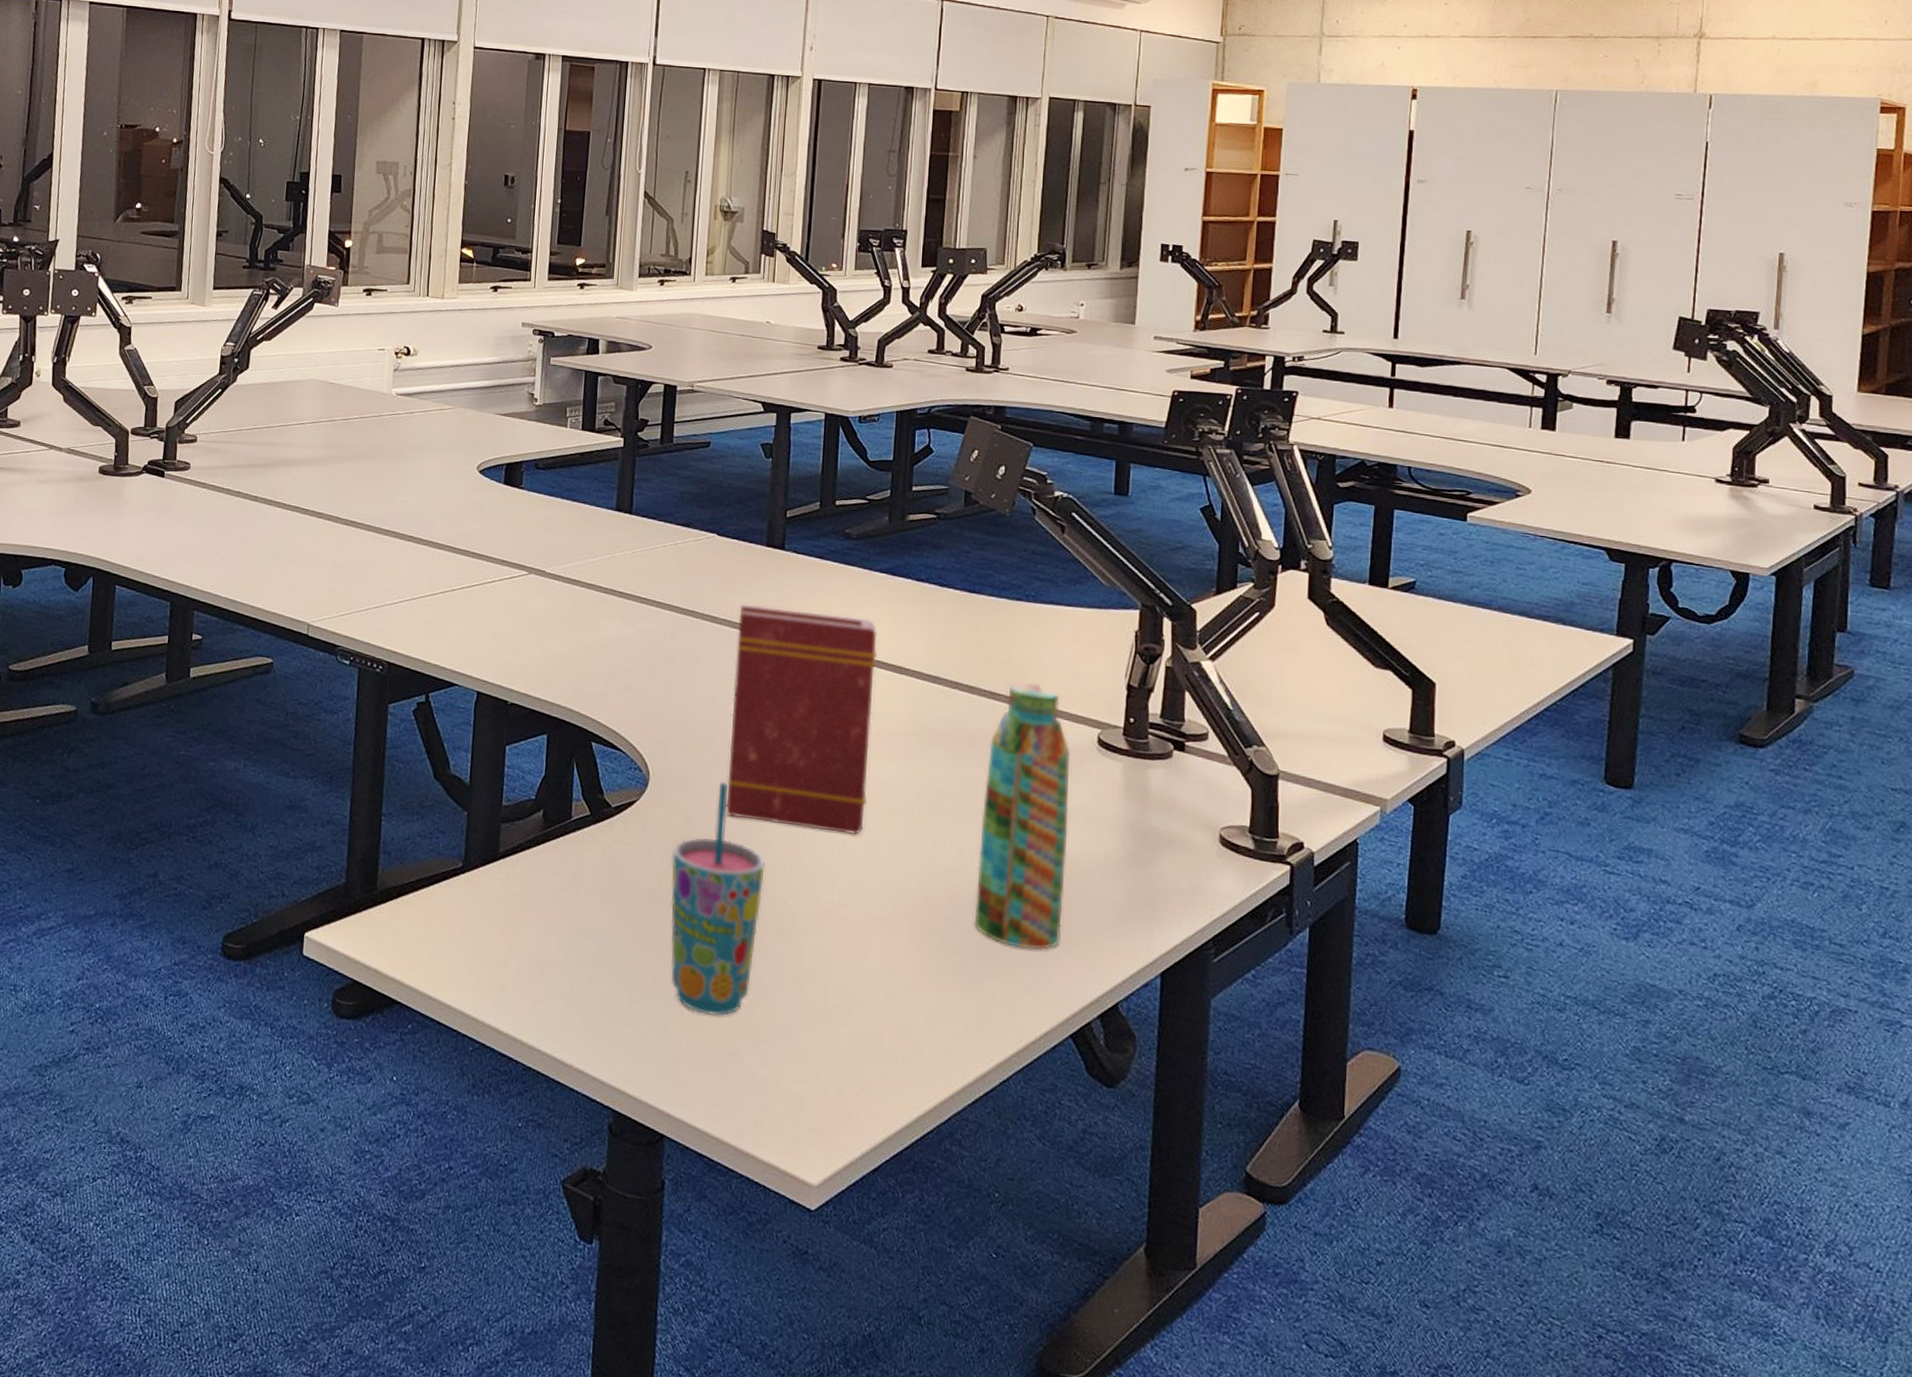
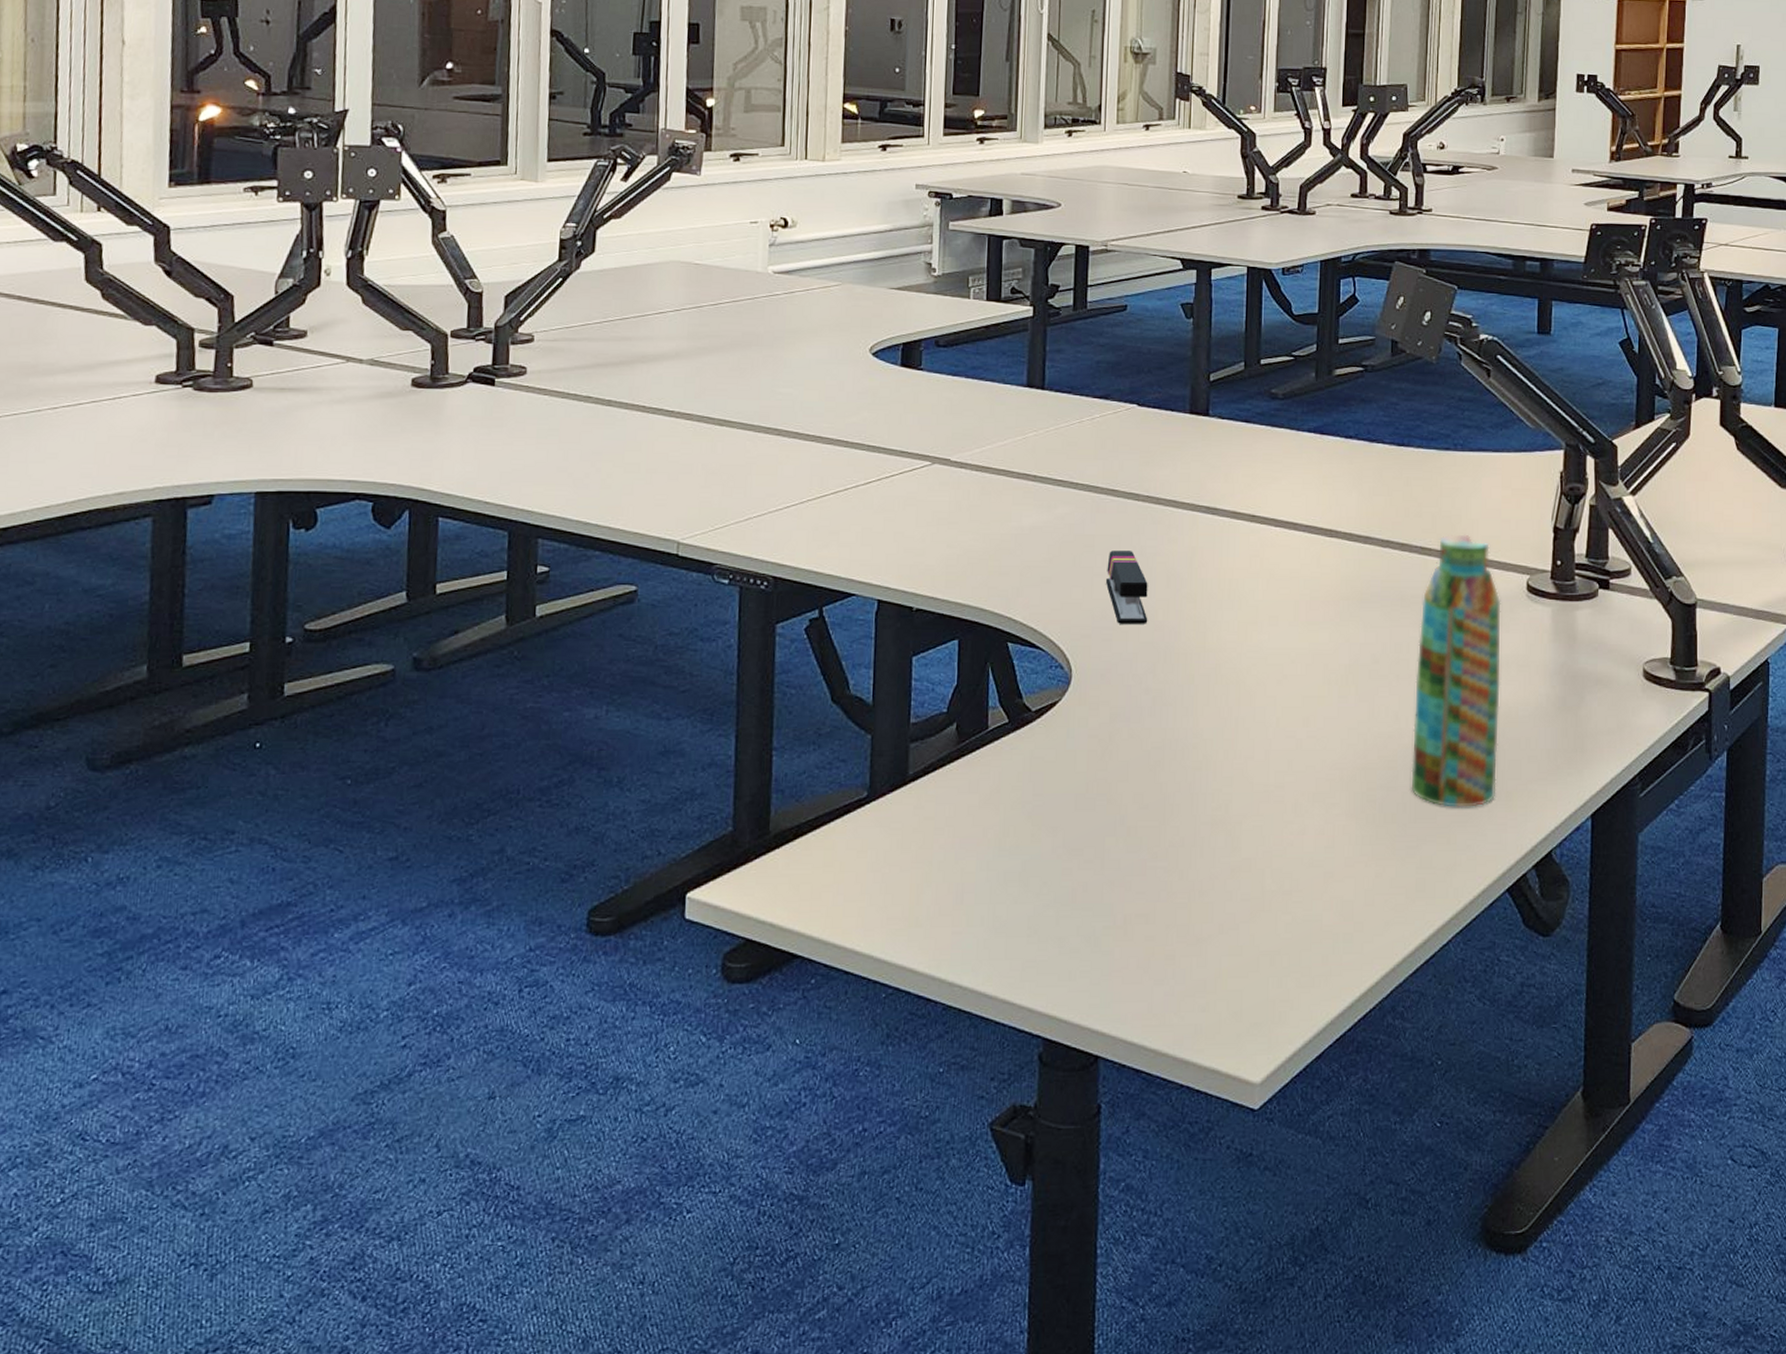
cup: present [670,781,765,1016] -> none [1098,670,1198,921]
stapler: none [683,667,723,738] -> present [1105,550,1148,624]
book: present [726,605,878,836] -> none [1154,477,1308,712]

